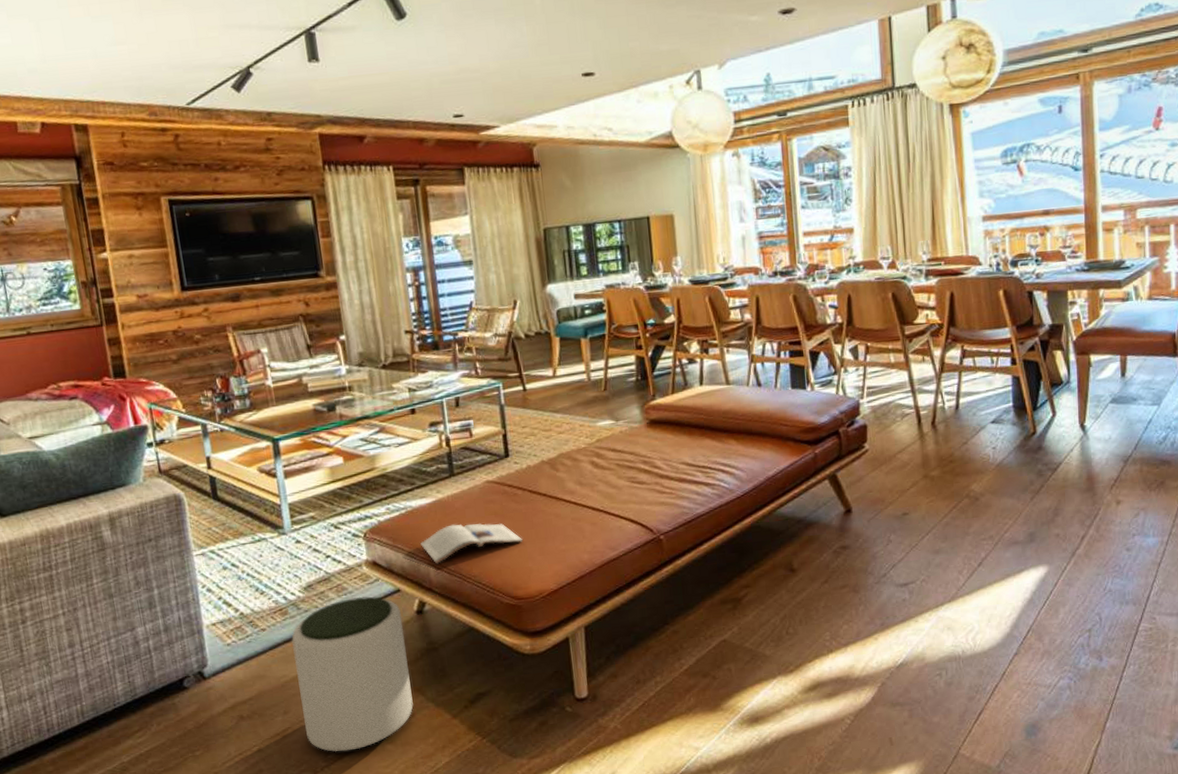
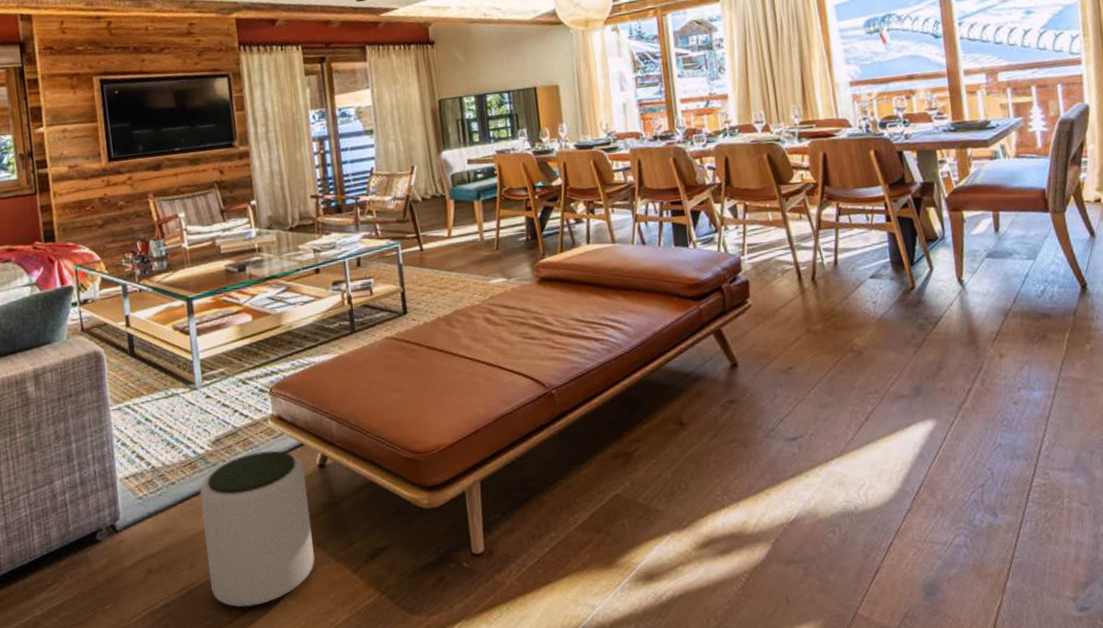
magazine: present [420,523,524,564] -> none [323,378,421,419]

